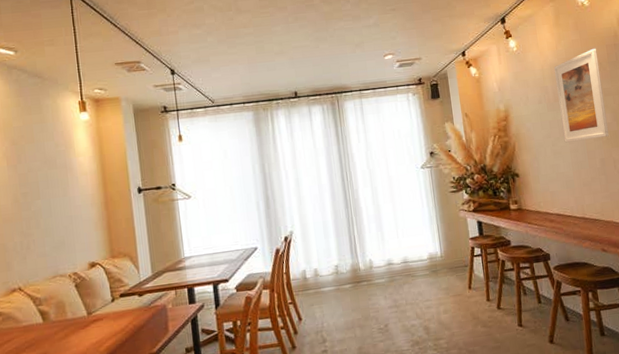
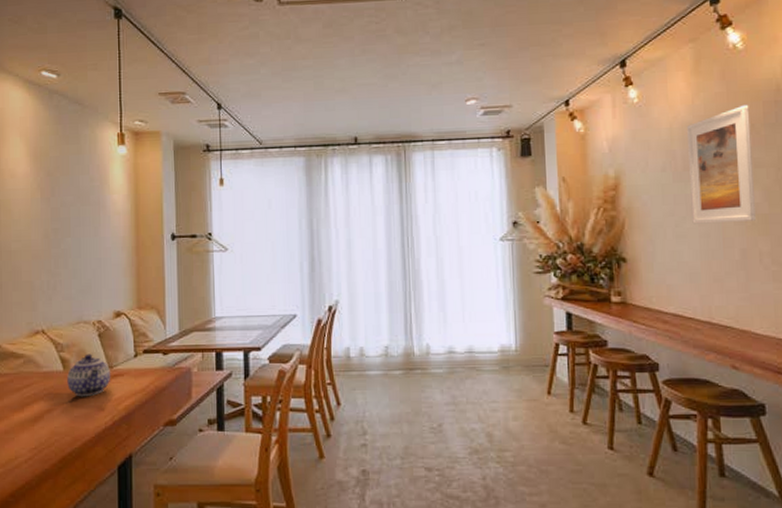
teapot: none [47,303,91,345] -> present [67,353,111,397]

